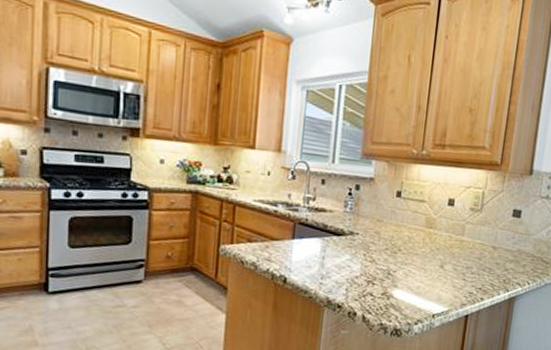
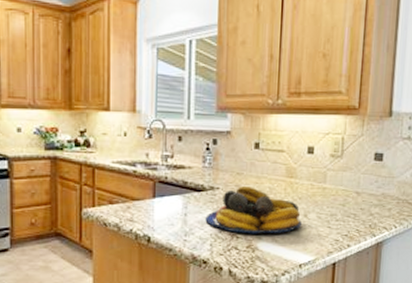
fruit bowl: none [343,233,438,282] -> present [205,187,302,234]

